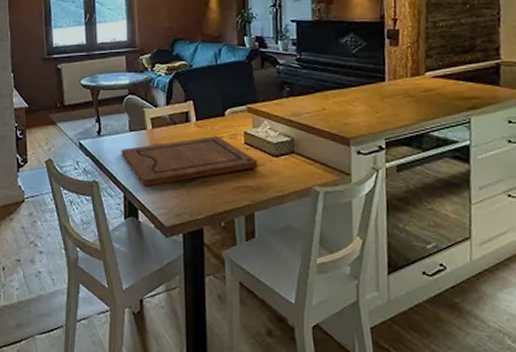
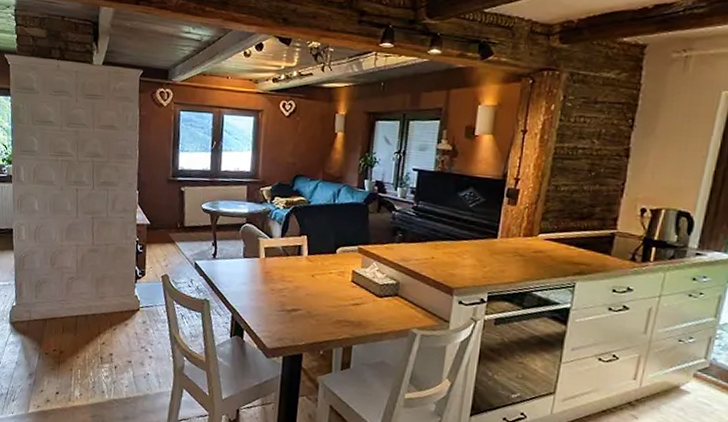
cutting board: present [121,135,258,186] -> none [233,270,362,310]

